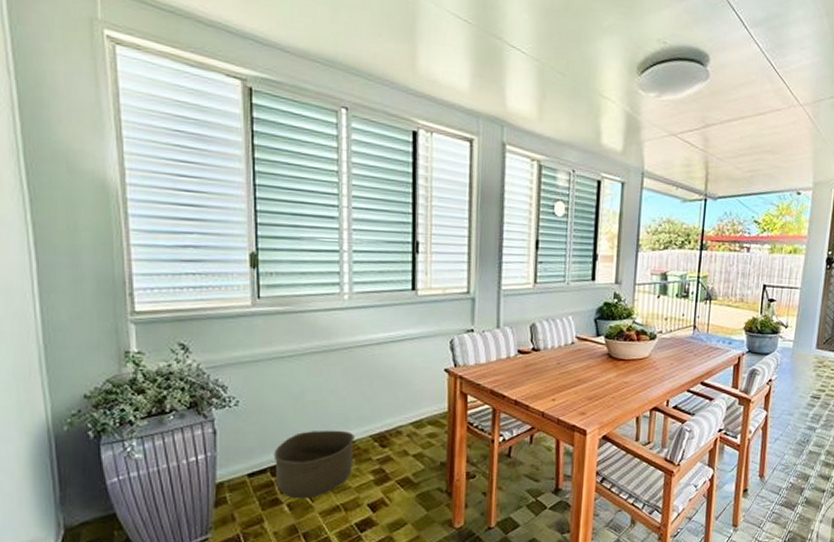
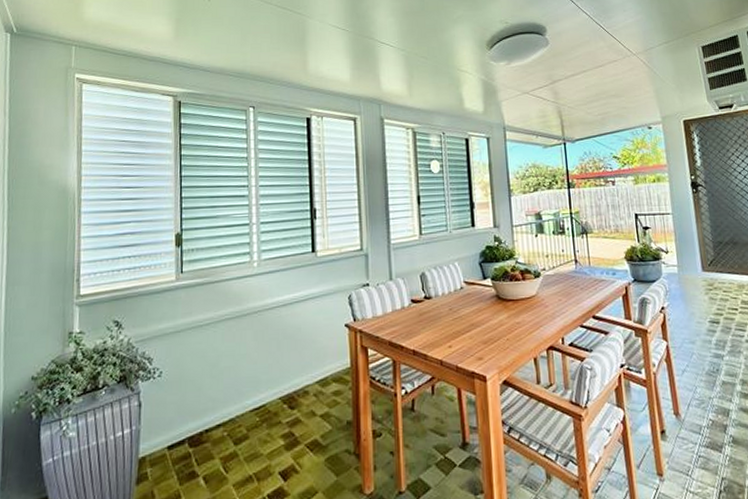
basket: present [273,430,355,499] -> none [191,394,265,471]

